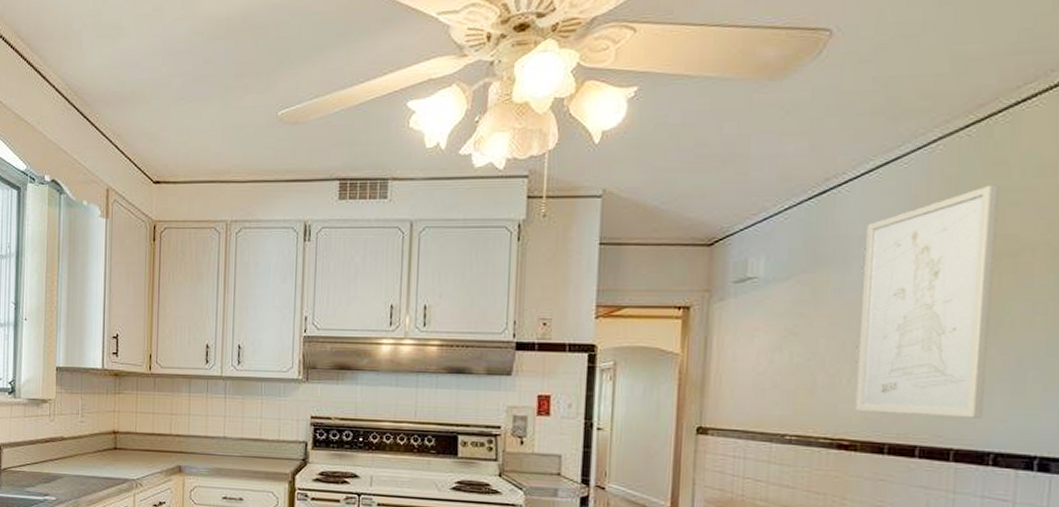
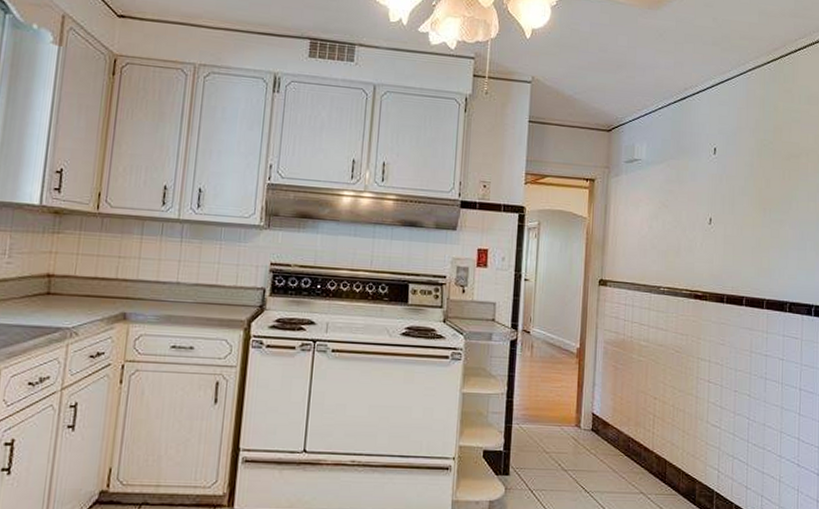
wall art: present [855,185,999,419] -> none [705,106,787,277]

